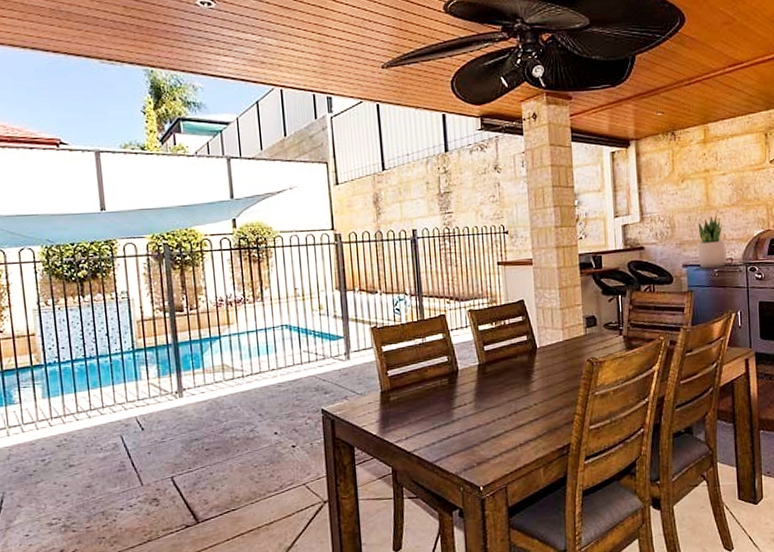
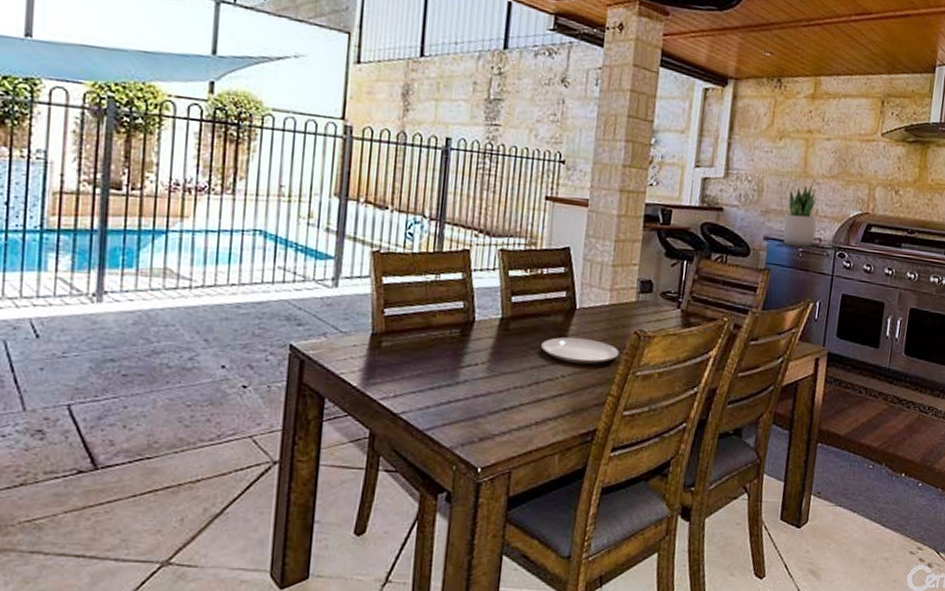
plate: none [514,371,578,393] -> present [541,337,620,365]

